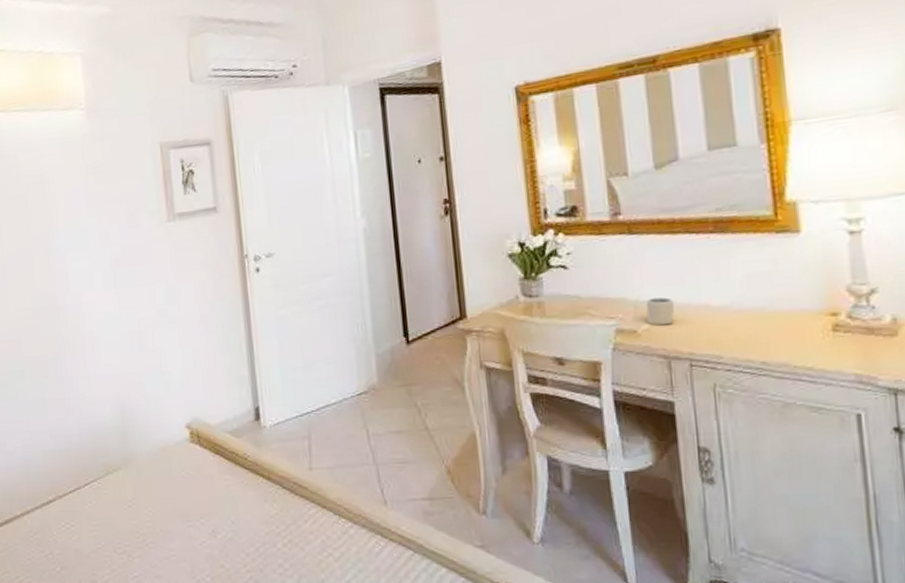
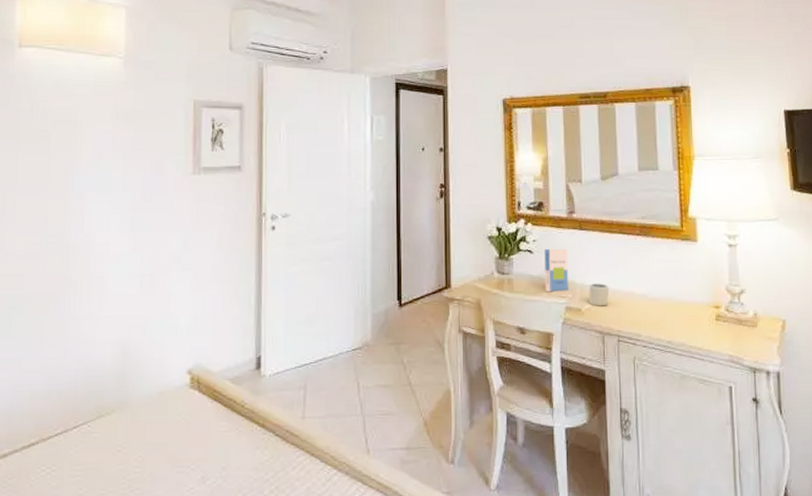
book: none [583,258,619,314] -> present [544,248,569,292]

